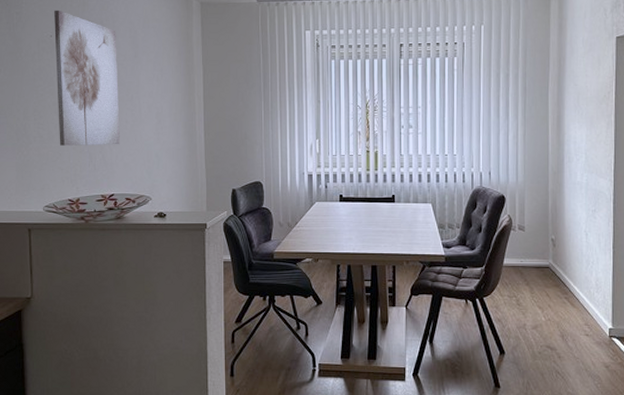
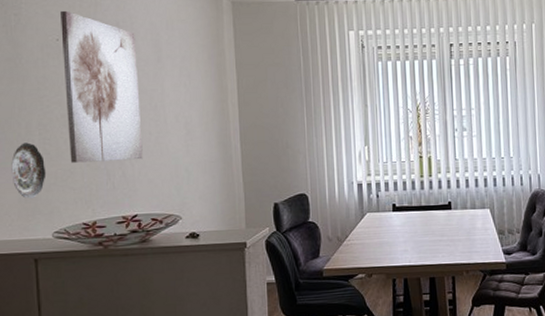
decorative plate: none [11,126,40,176] -> present [11,142,46,199]

